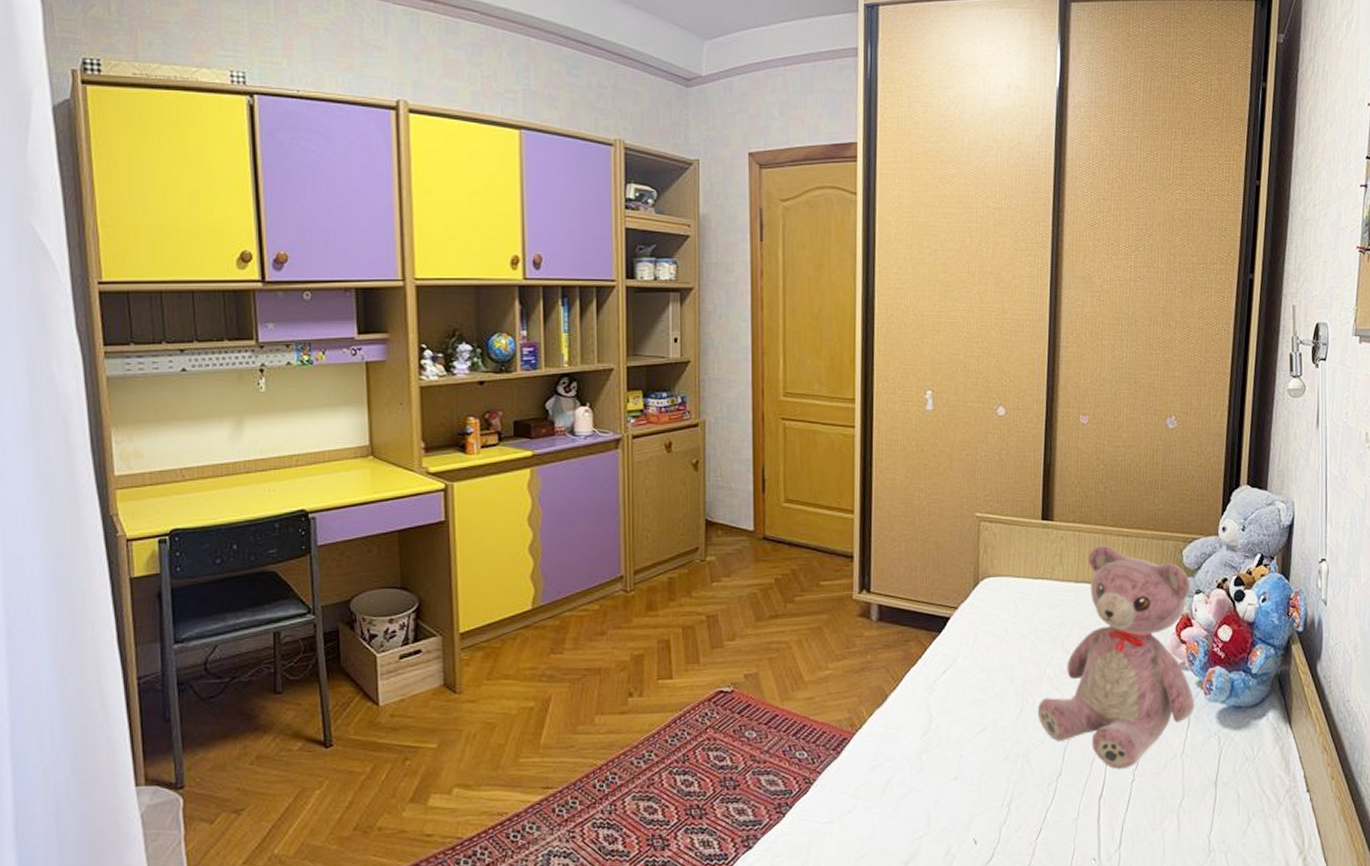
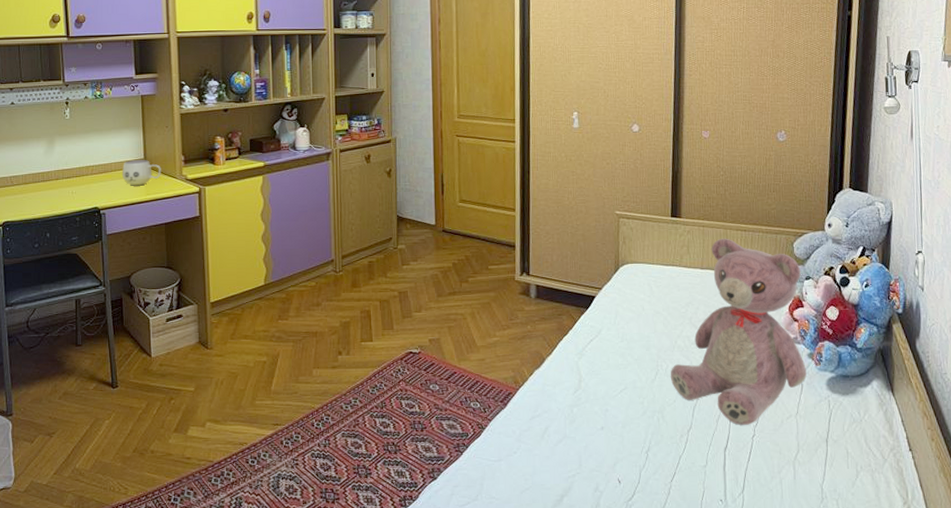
mug: none [338,446,393,482] -> present [121,159,161,186]

